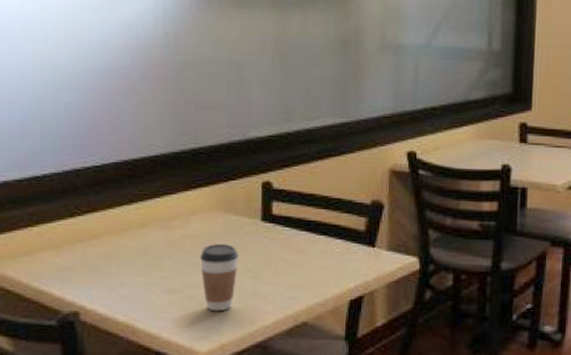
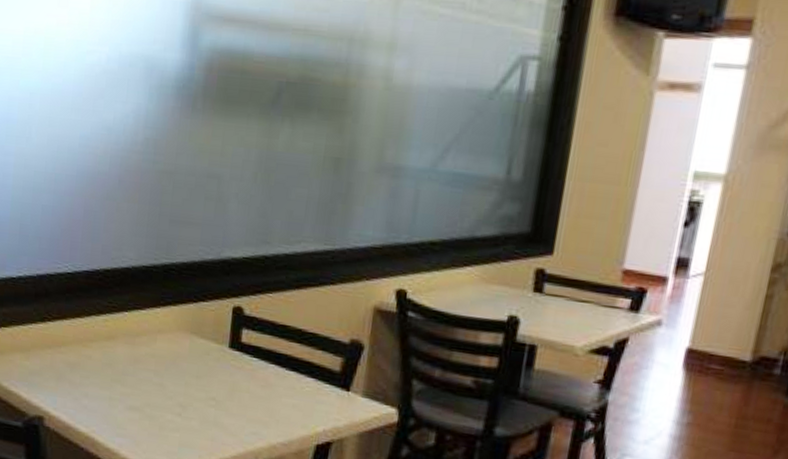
coffee cup: present [200,243,239,311] -> none [163,366,203,437]

